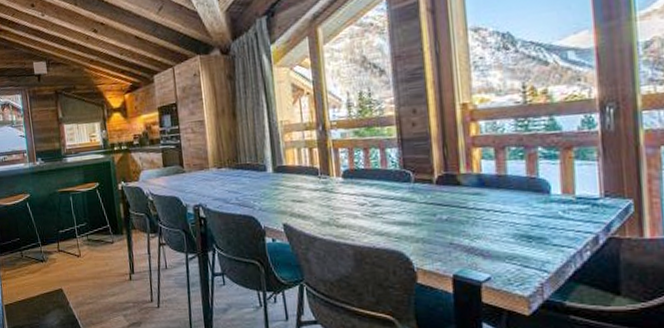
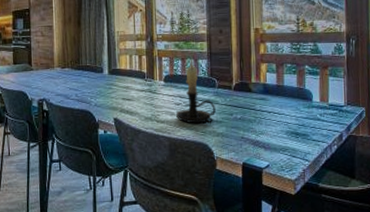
candle holder: none [361,147,413,228] -> present [176,58,216,124]

